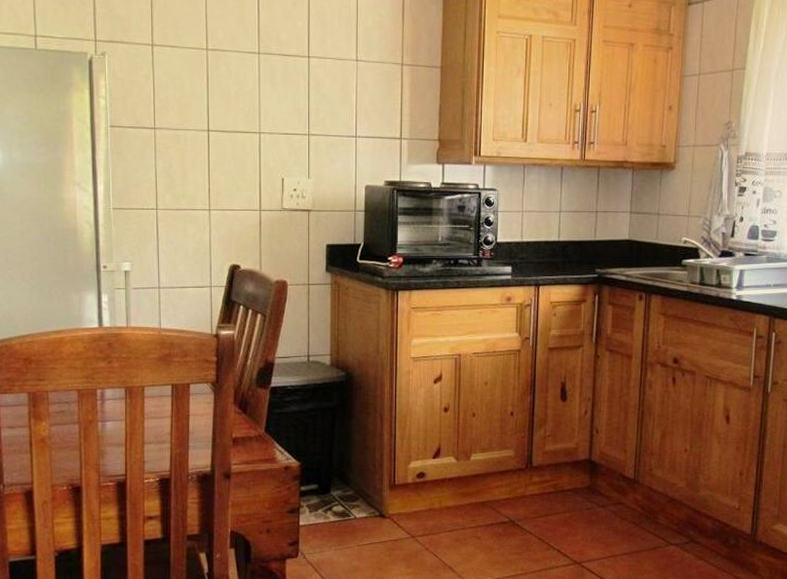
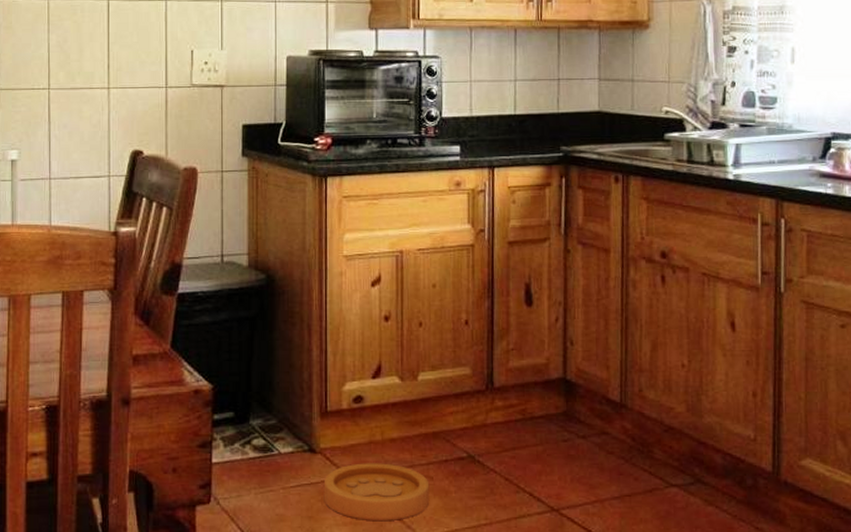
pet bowl: none [391,526,478,572] -> present [323,463,430,522]

